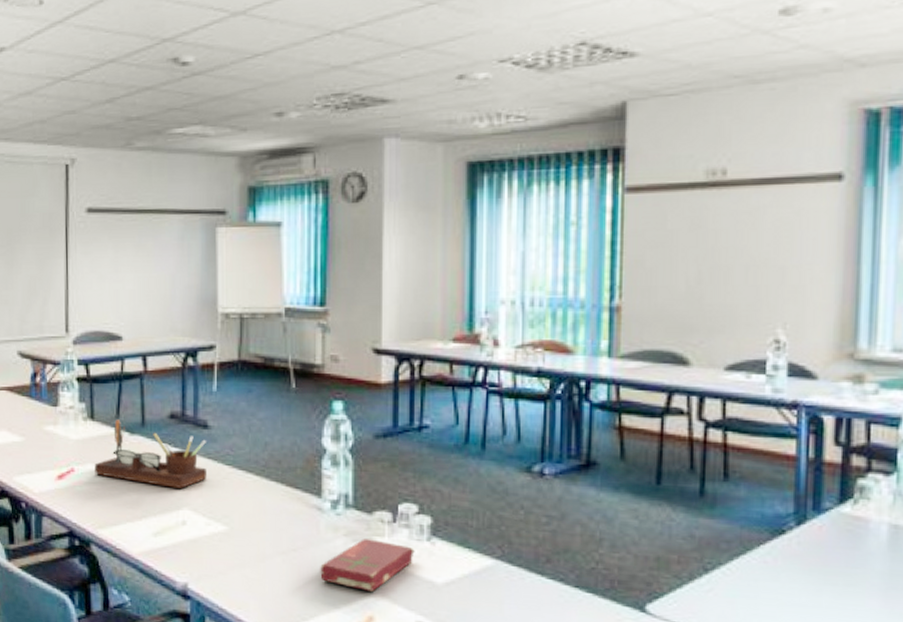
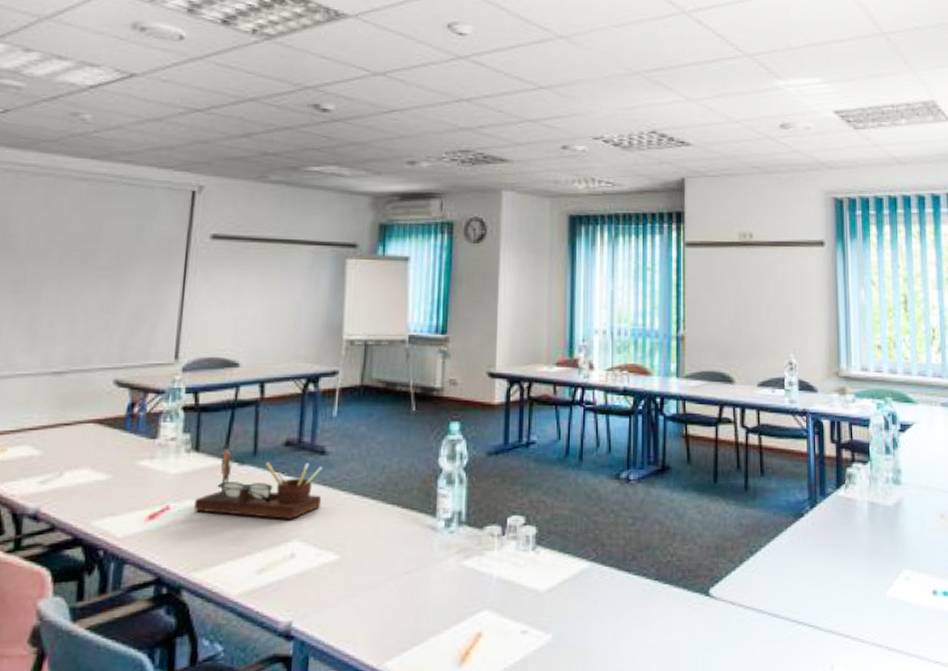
book: present [320,539,415,592] -> none [432,554,521,607]

